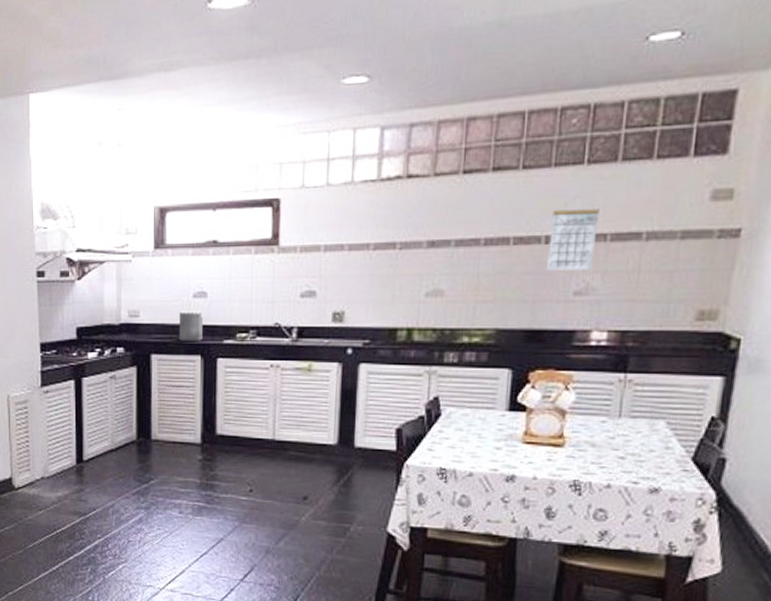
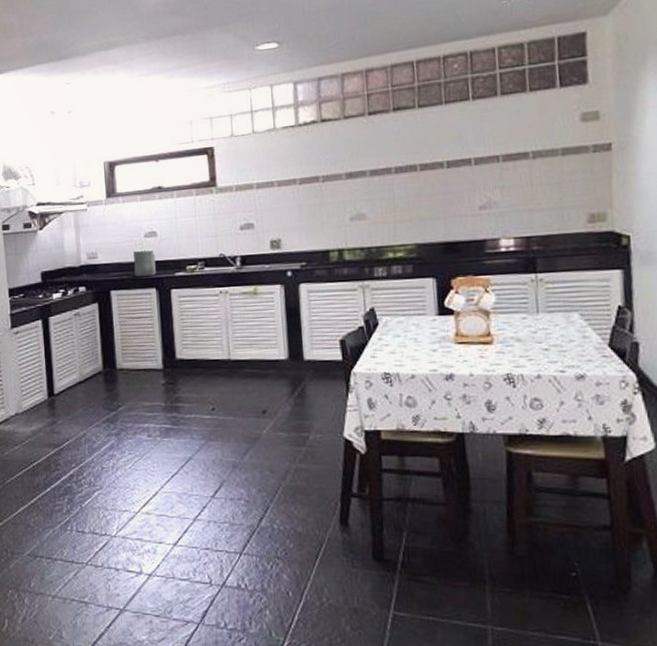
calendar: present [547,197,599,271] -> none [450,127,491,190]

